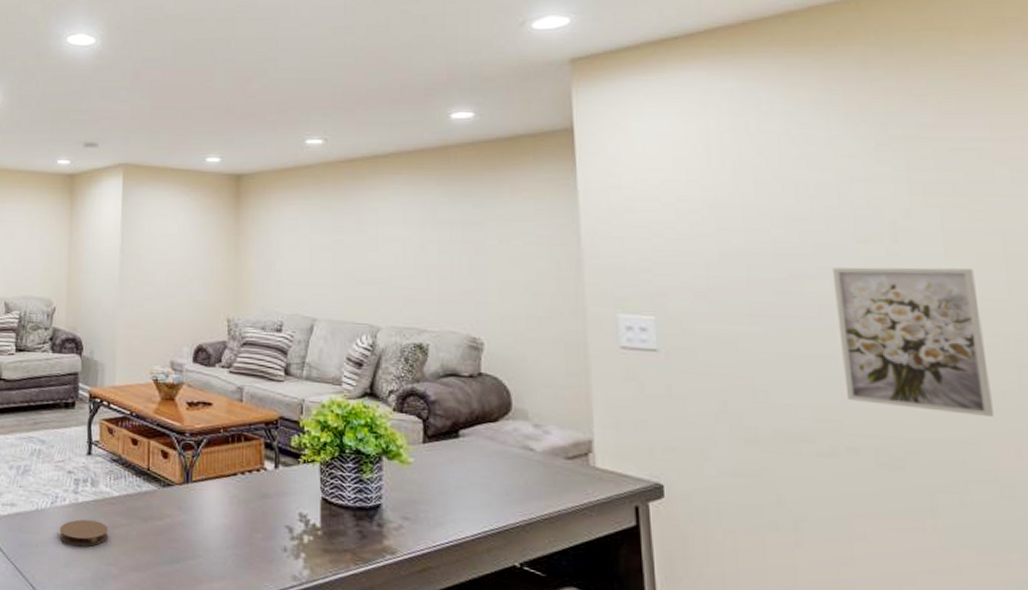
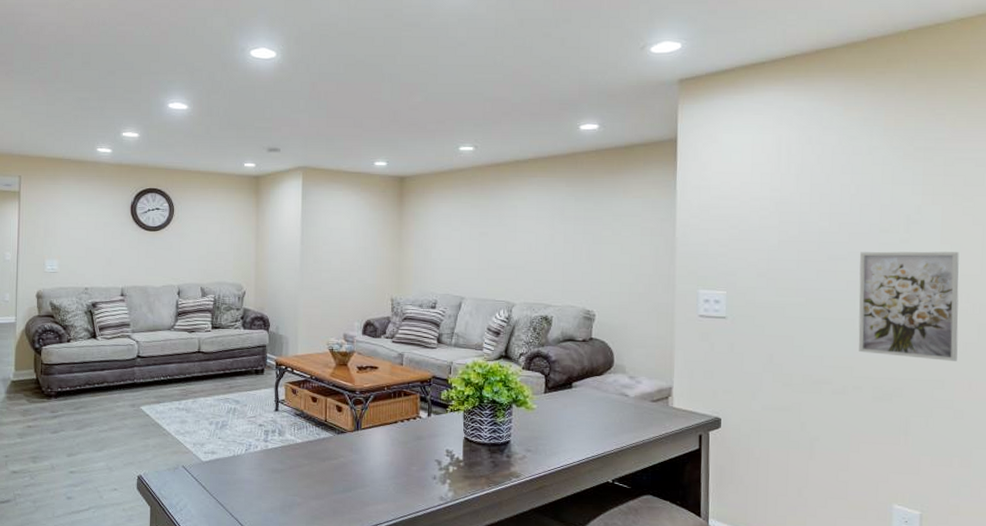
coaster: present [59,519,109,547] -> none [253,462,294,483]

